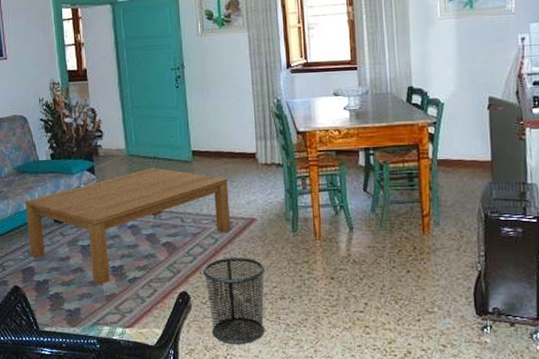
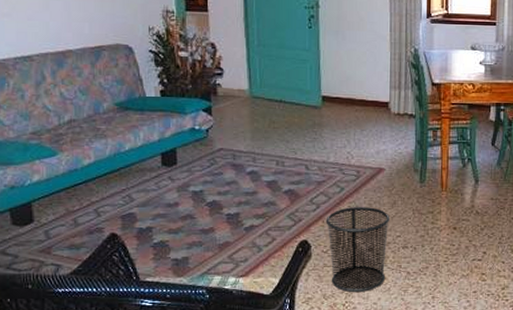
coffee table: present [24,167,231,285] -> none [126,111,358,233]

